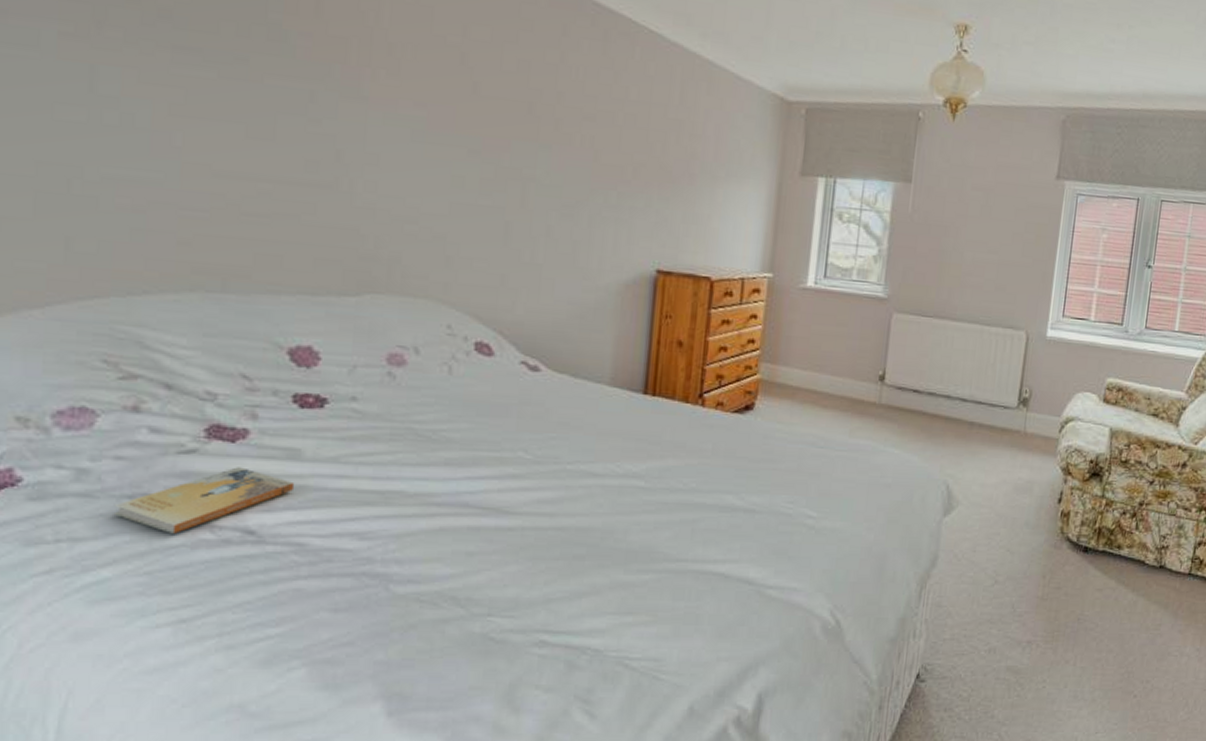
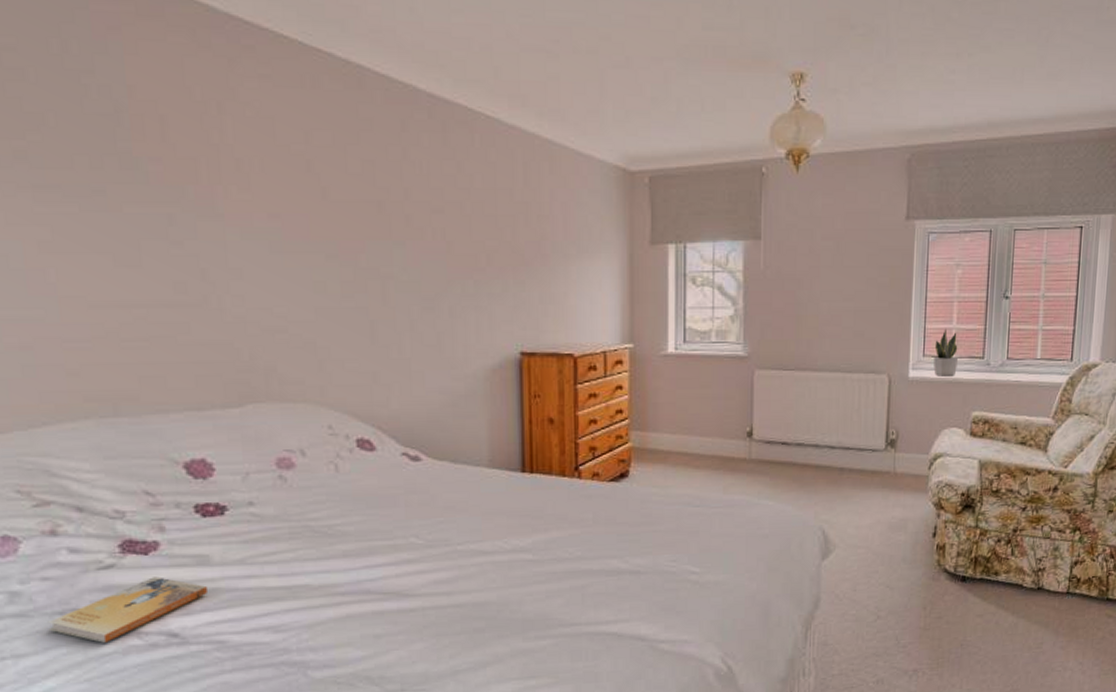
potted plant: none [1072,291,1098,341] -> present [933,328,958,378]

